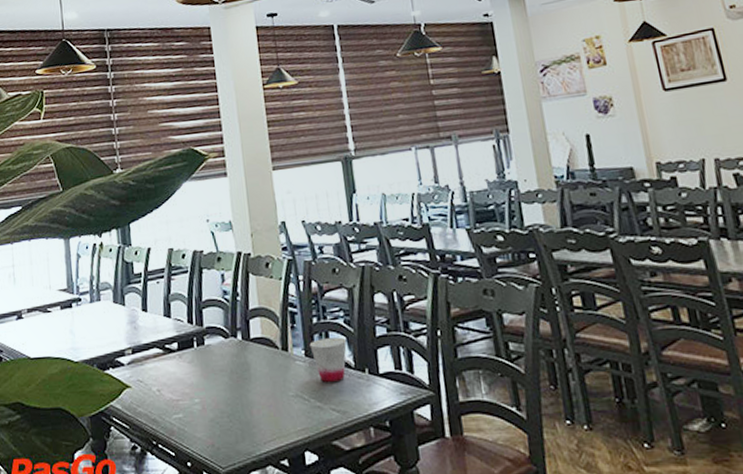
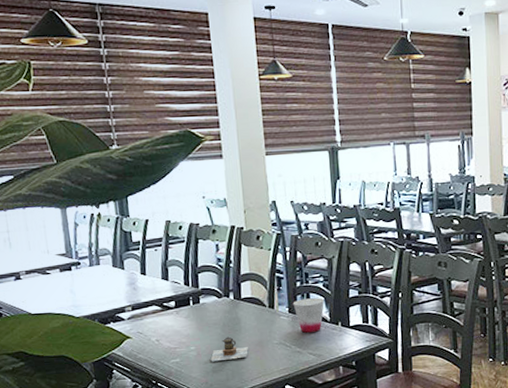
teapot: none [217,386,260,419] -> present [210,337,248,362]

